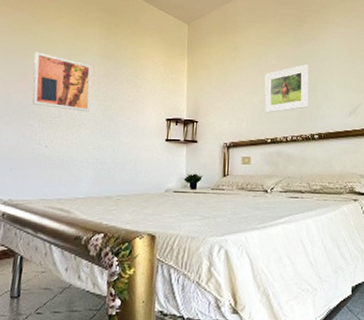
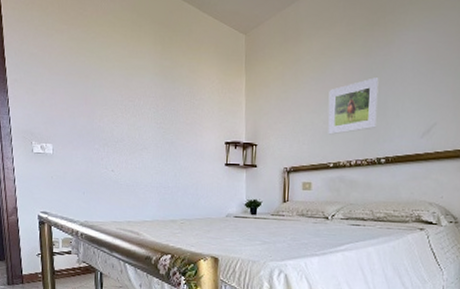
wall art: present [32,52,92,112] -> none [92,72,151,136]

